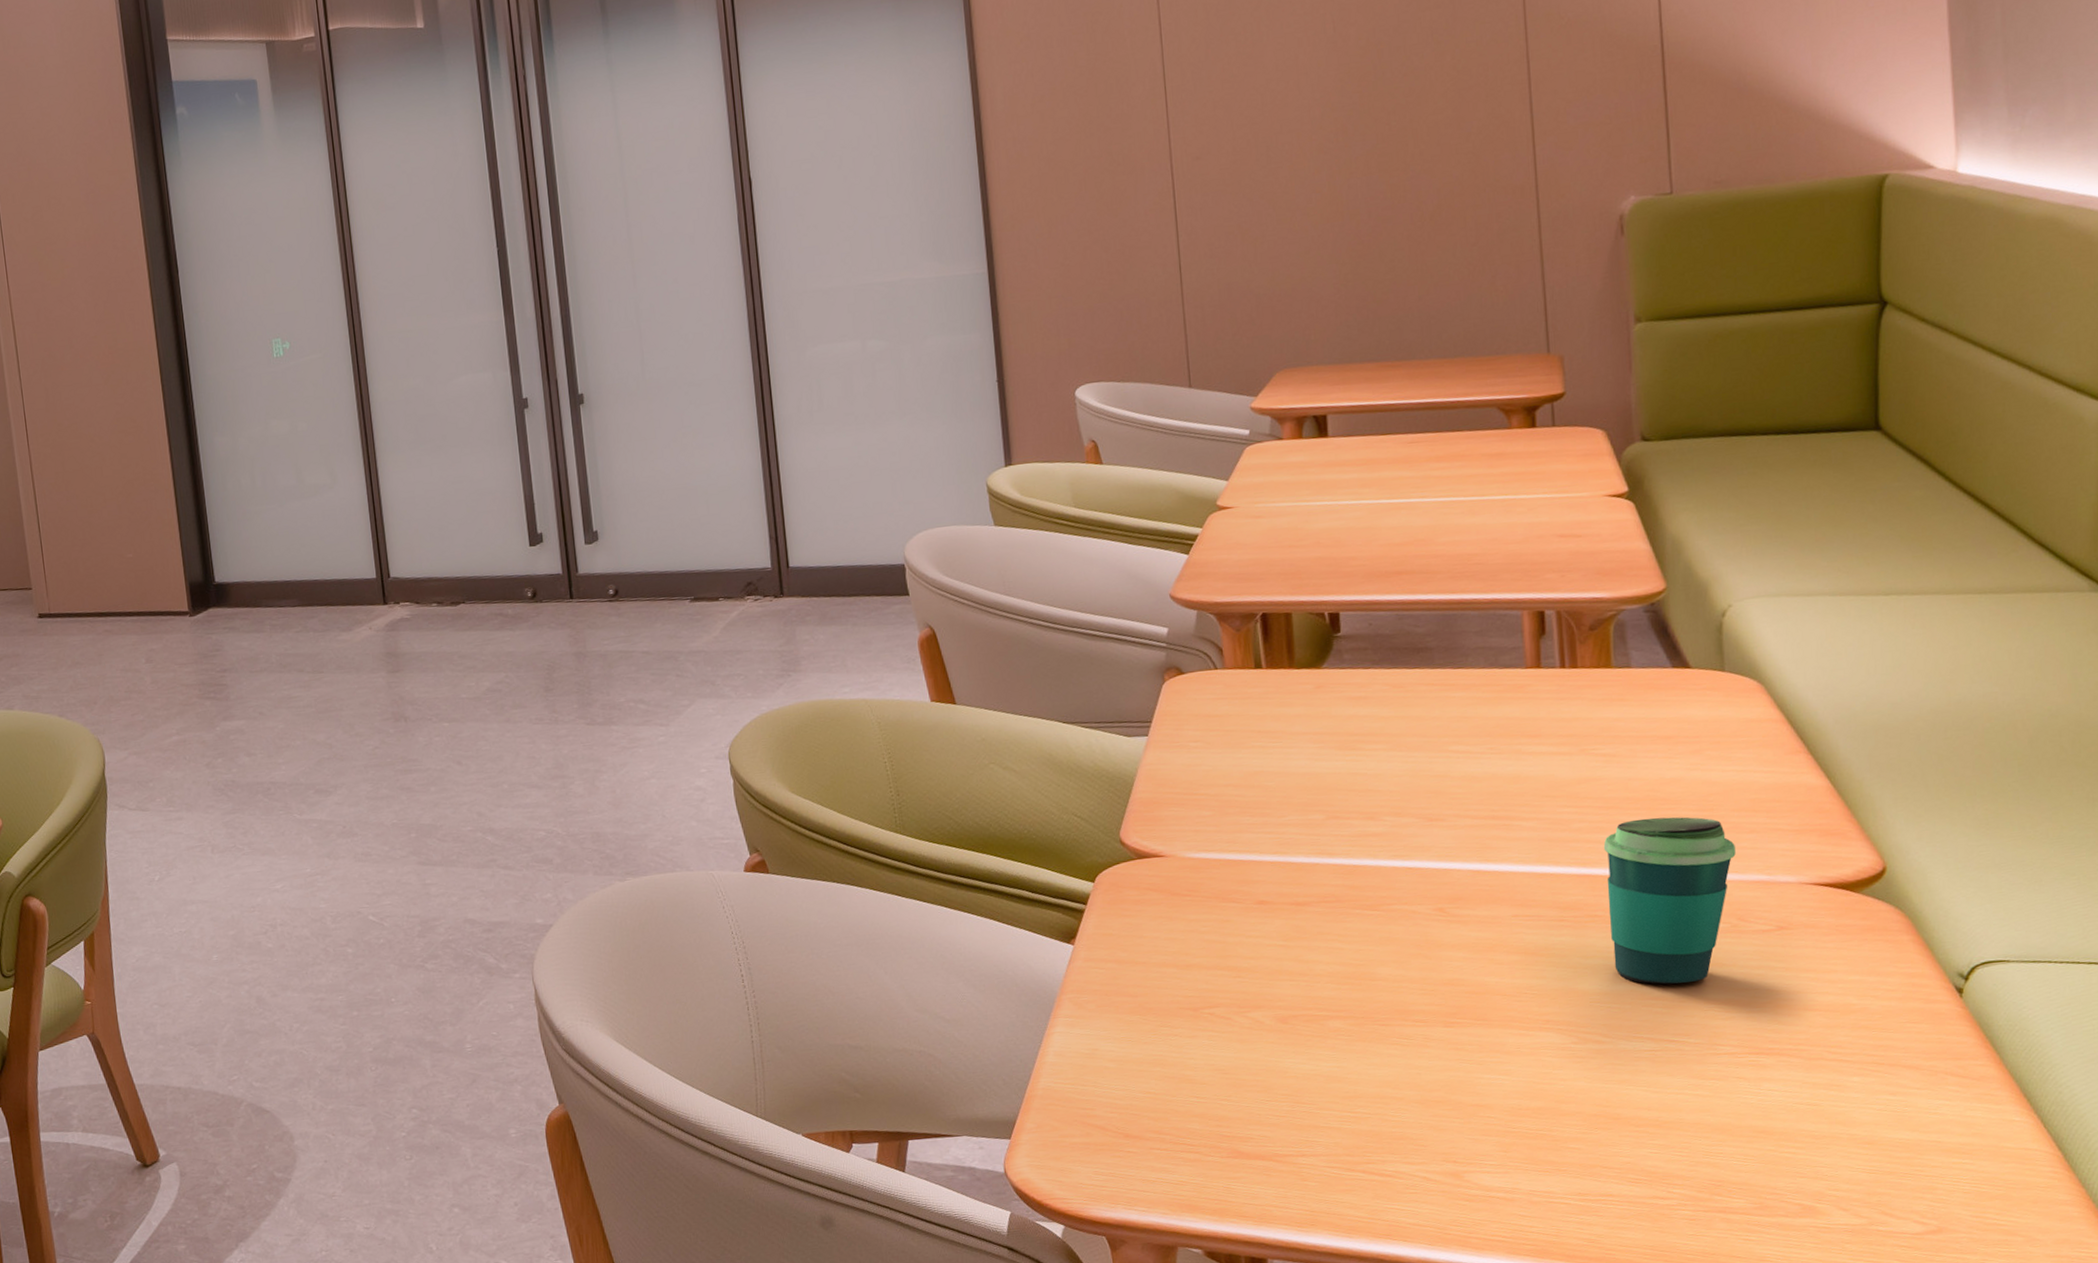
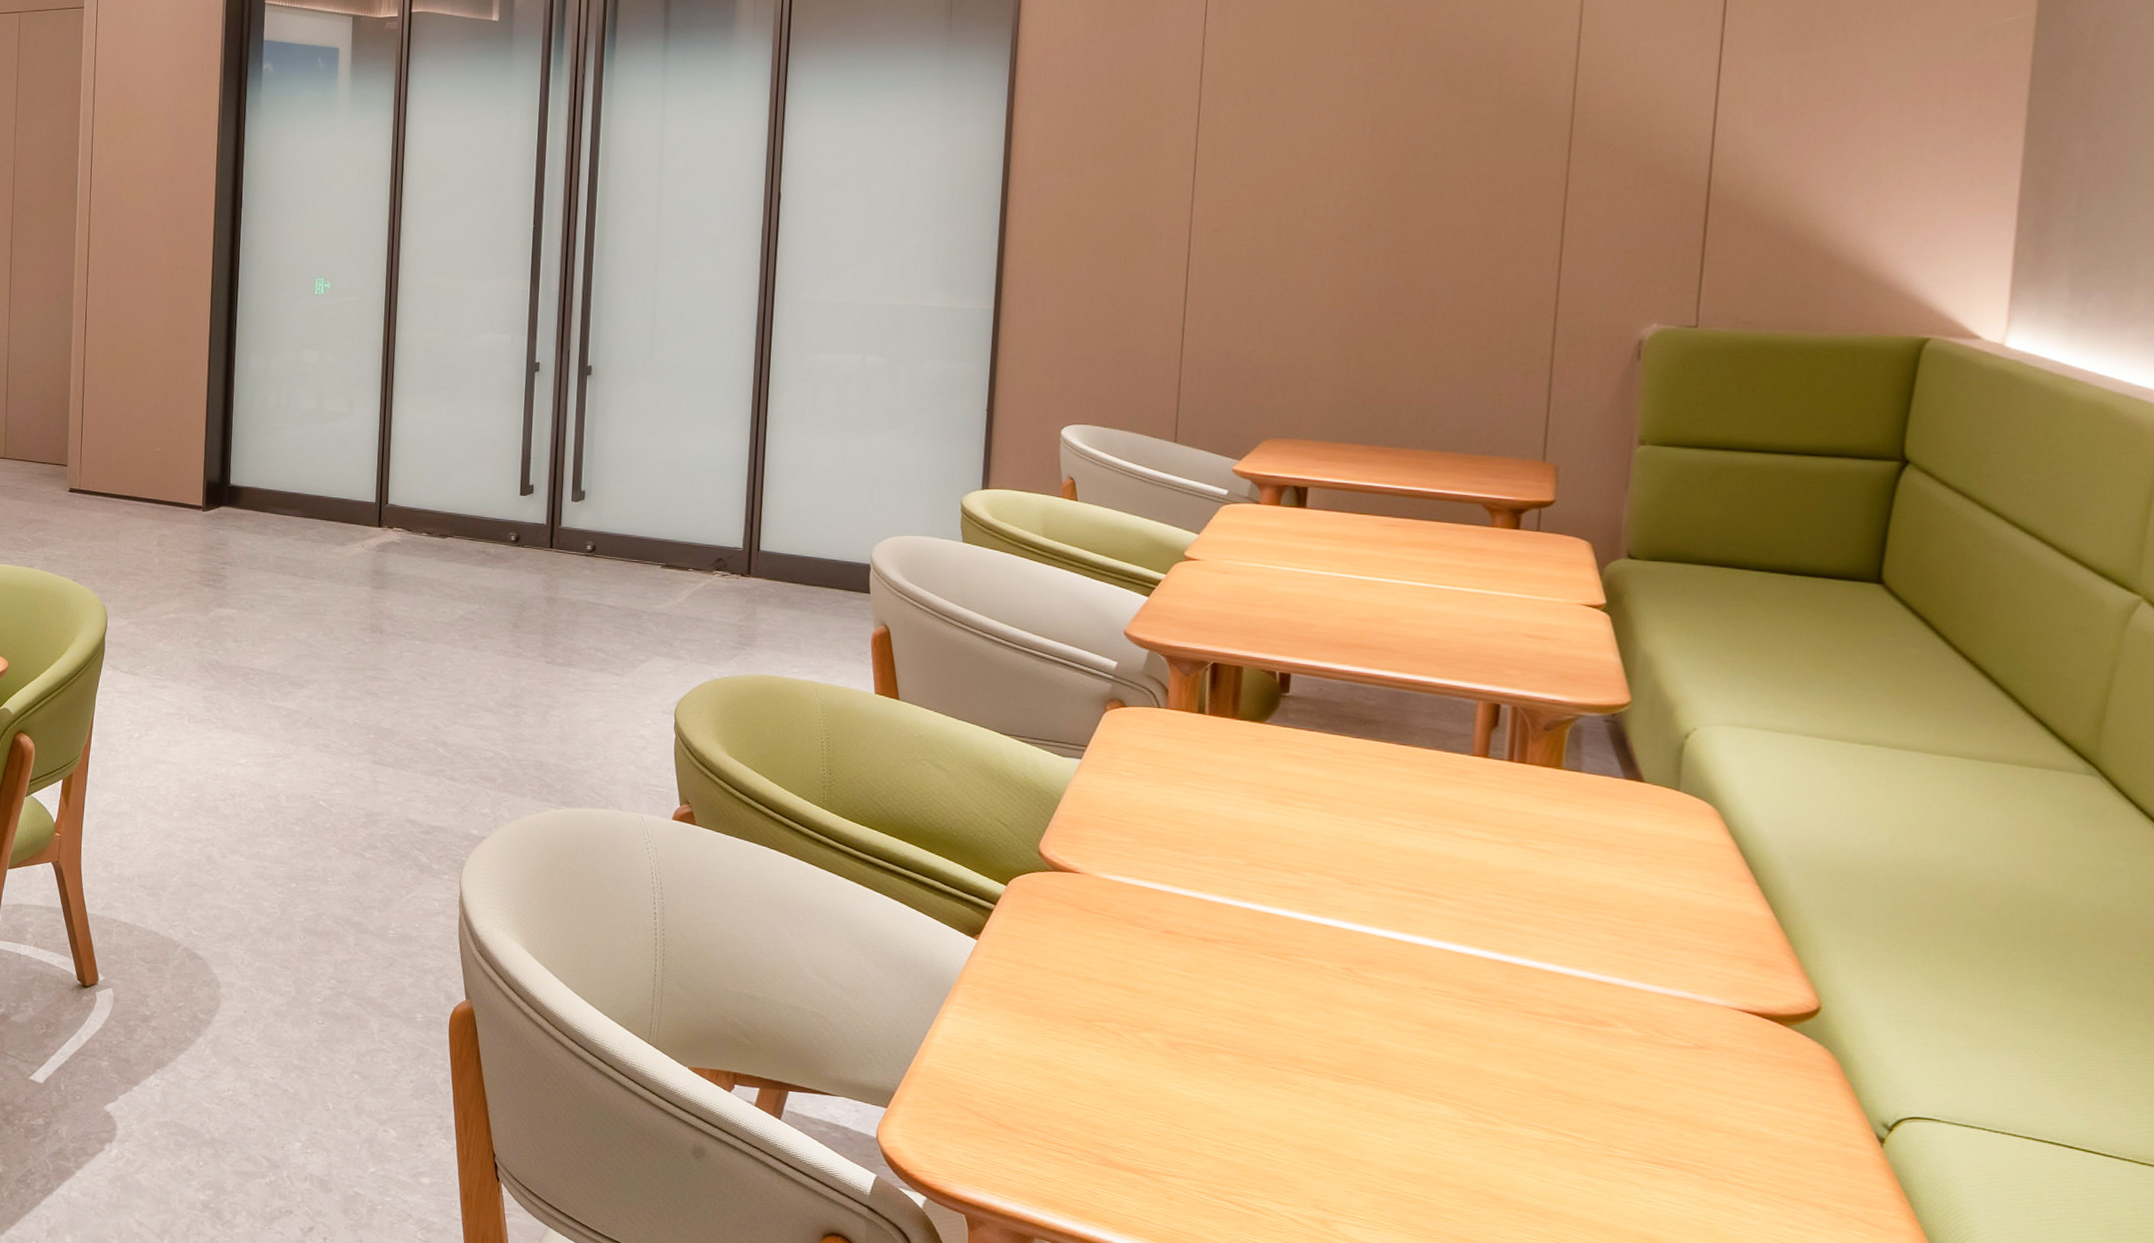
cup: present [1603,817,1736,984] -> none [1519,917,1664,1083]

